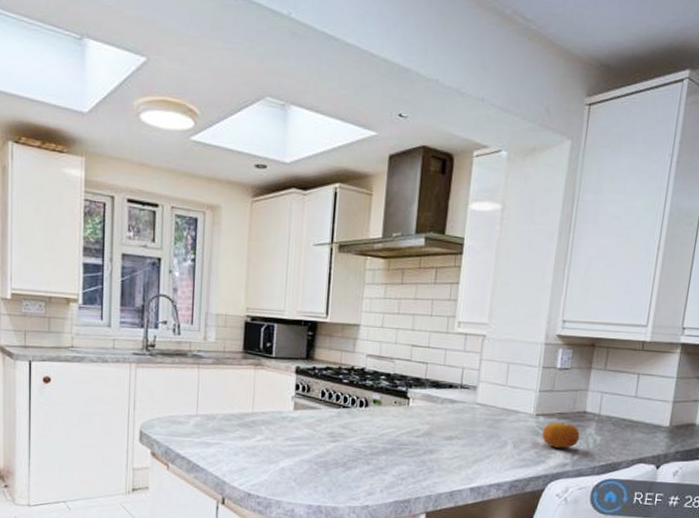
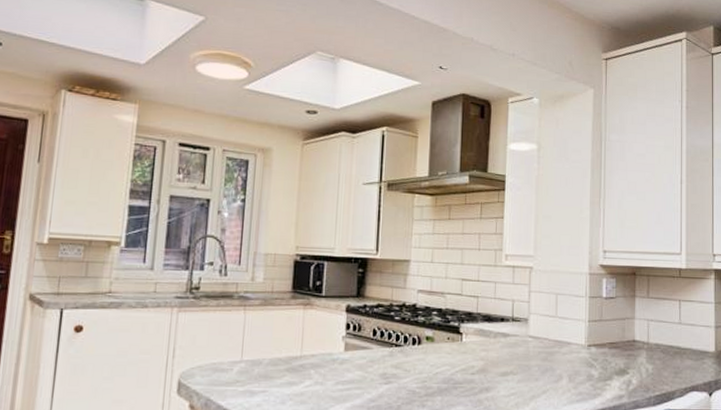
fruit: present [541,422,580,448] -> none [595,352,632,379]

